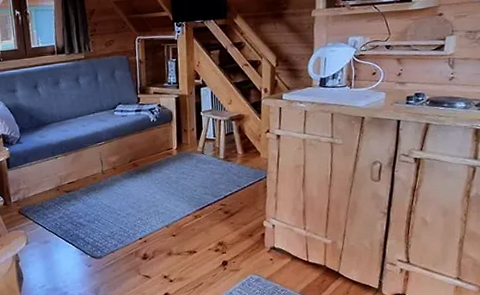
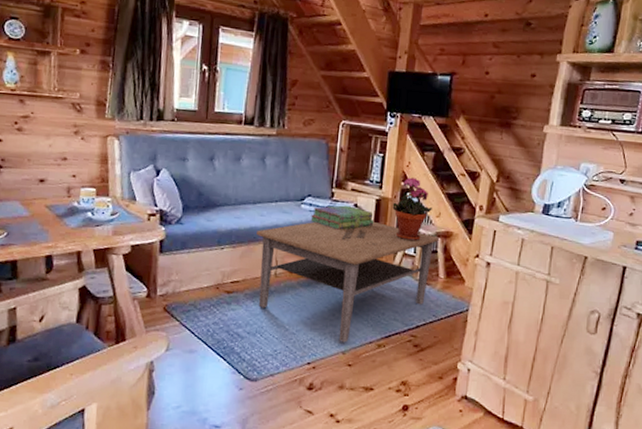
coffee table: none [82,116,233,218] -> present [256,222,439,343]
stack of books: none [123,107,177,128] -> present [310,205,374,230]
potted plant: none [190,74,224,128] -> present [392,177,432,242]

